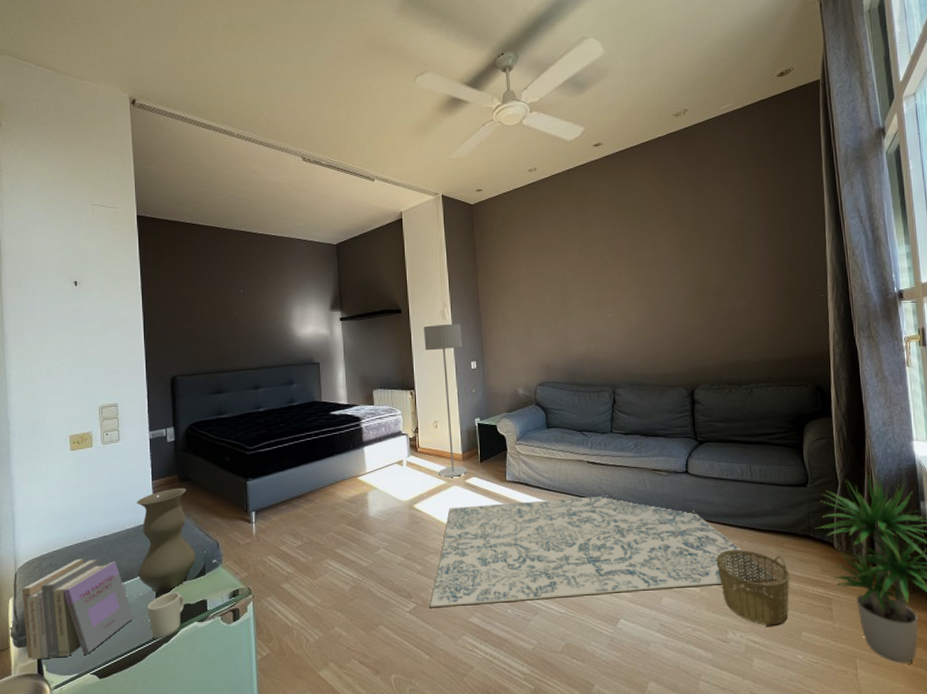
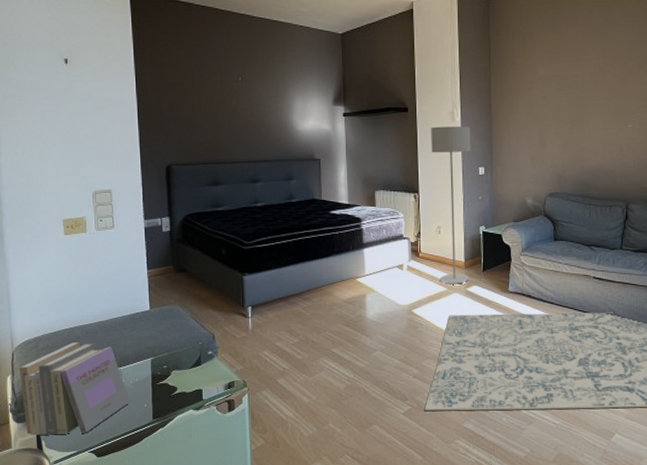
vase: present [137,487,196,593] -> none [132,278,191,380]
mug: present [147,592,185,639] -> none [143,380,181,424]

